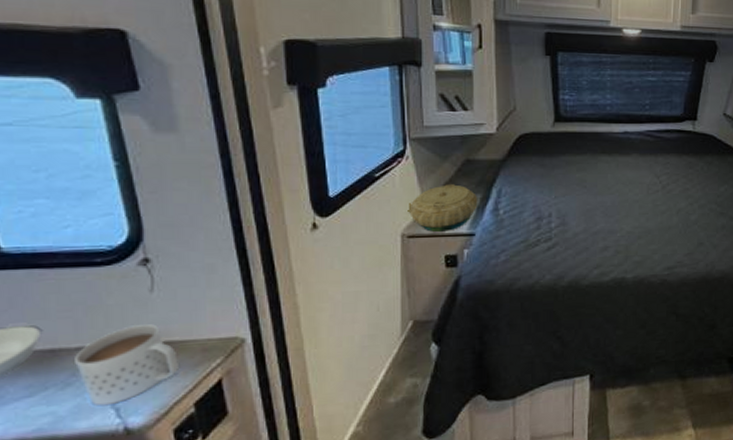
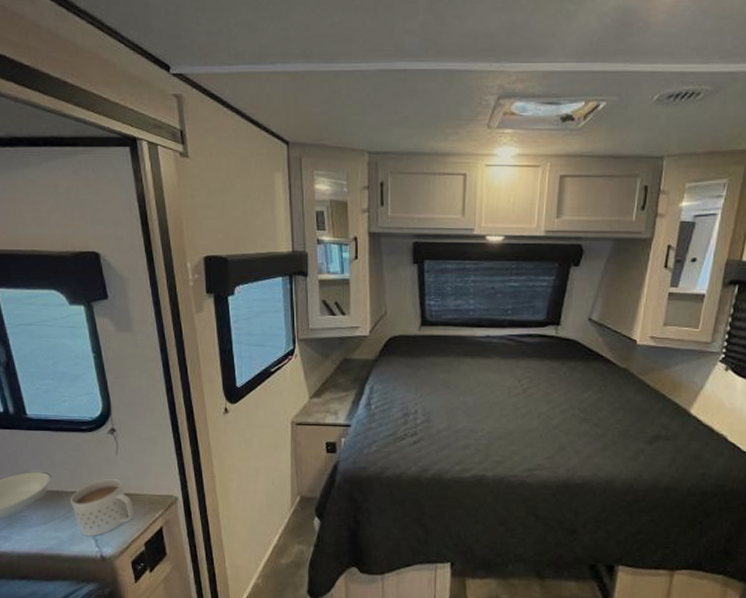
basket: present [409,184,478,232] -> none [297,380,353,421]

